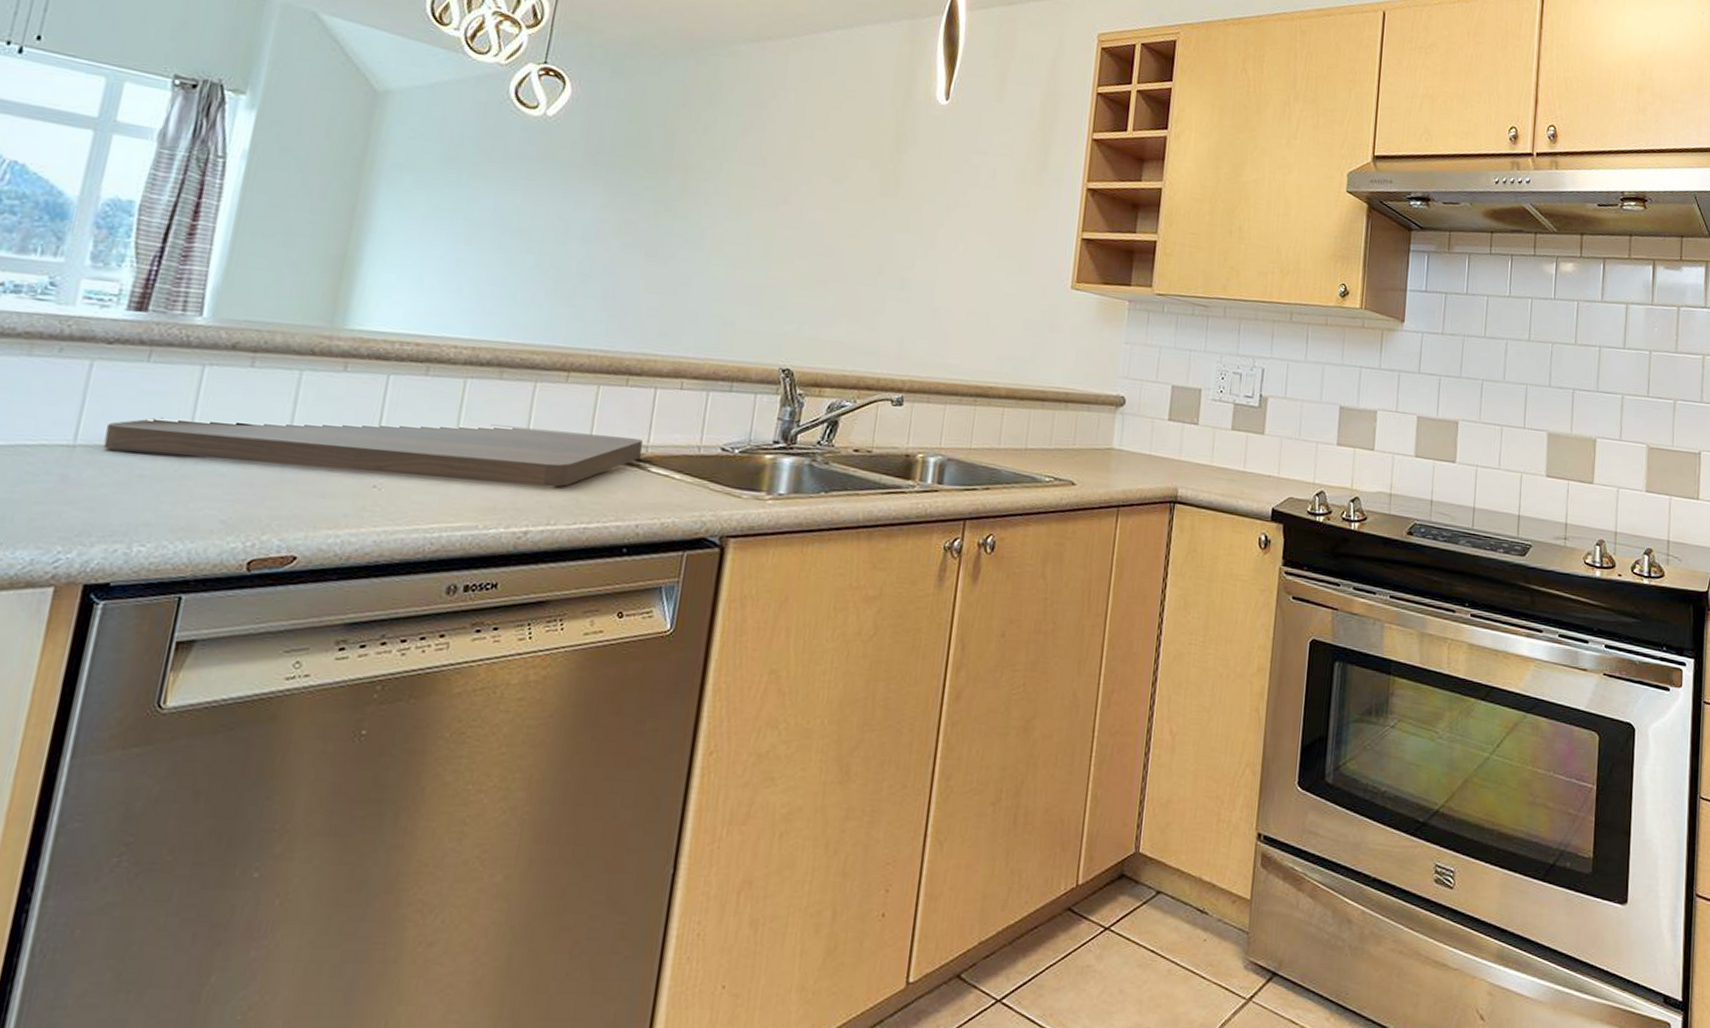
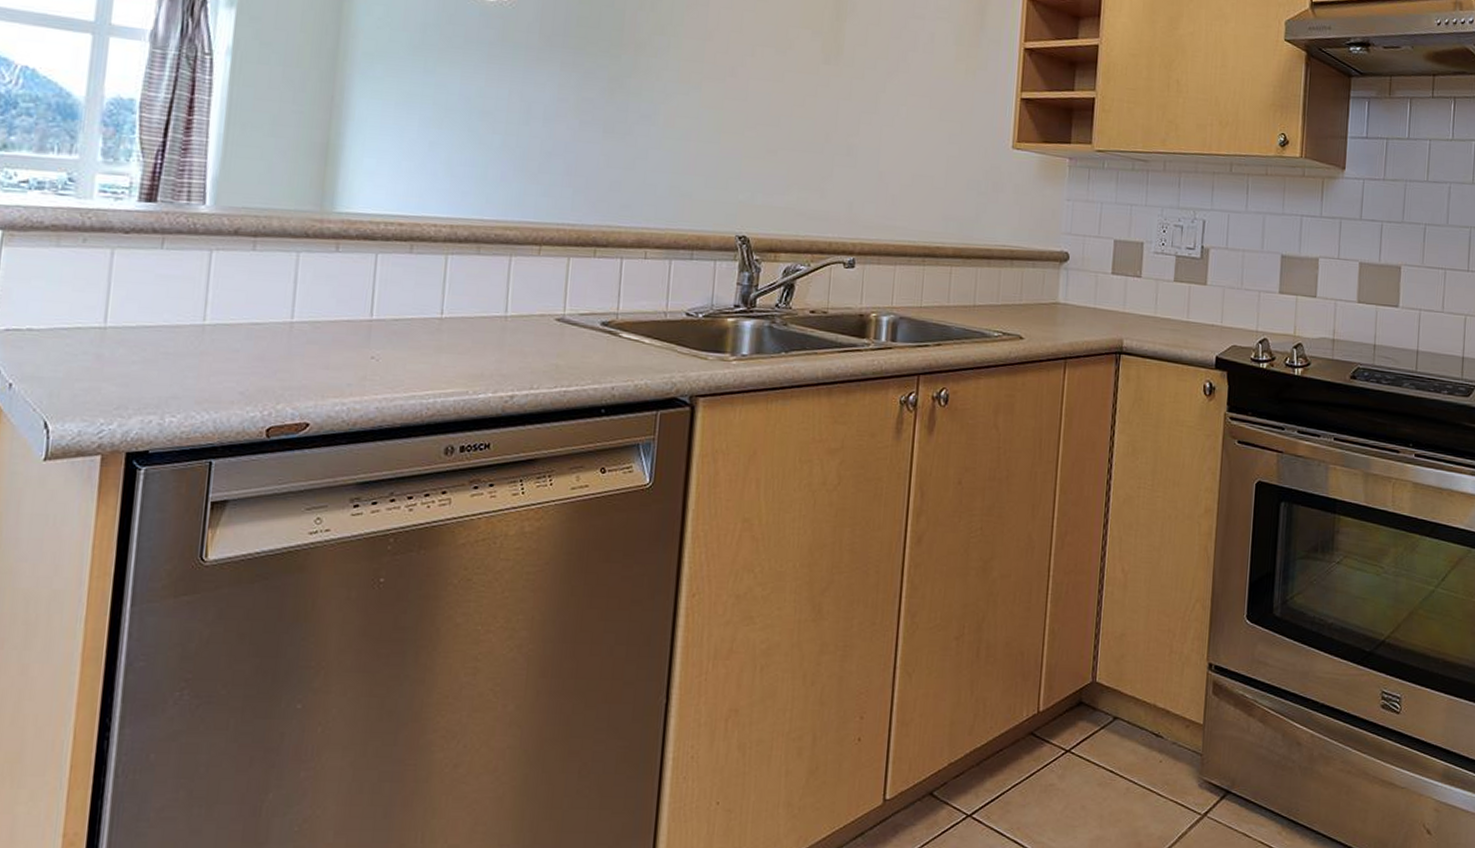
cutting board: present [103,417,643,488] -> none [130,297,613,354]

